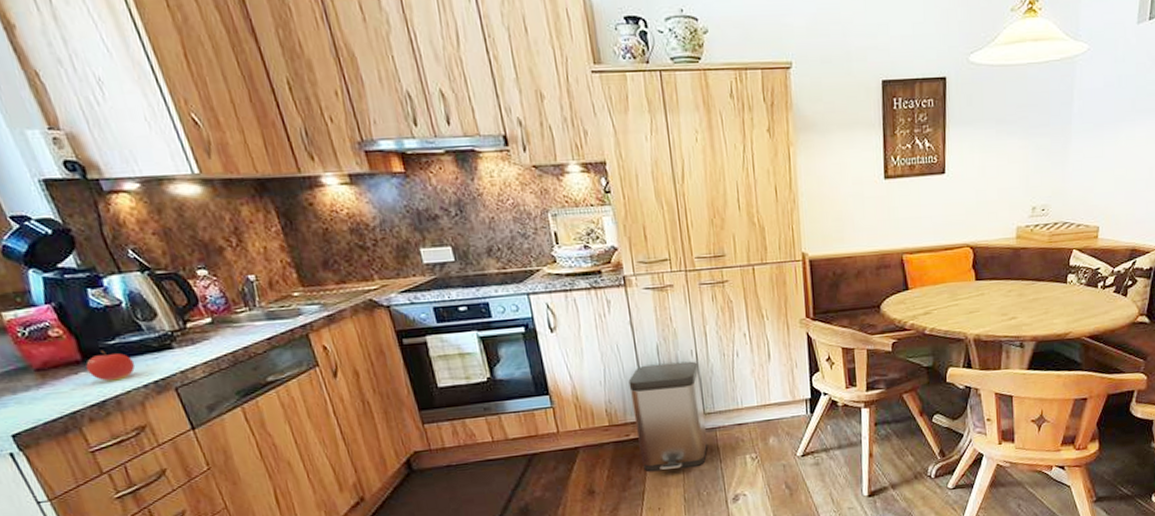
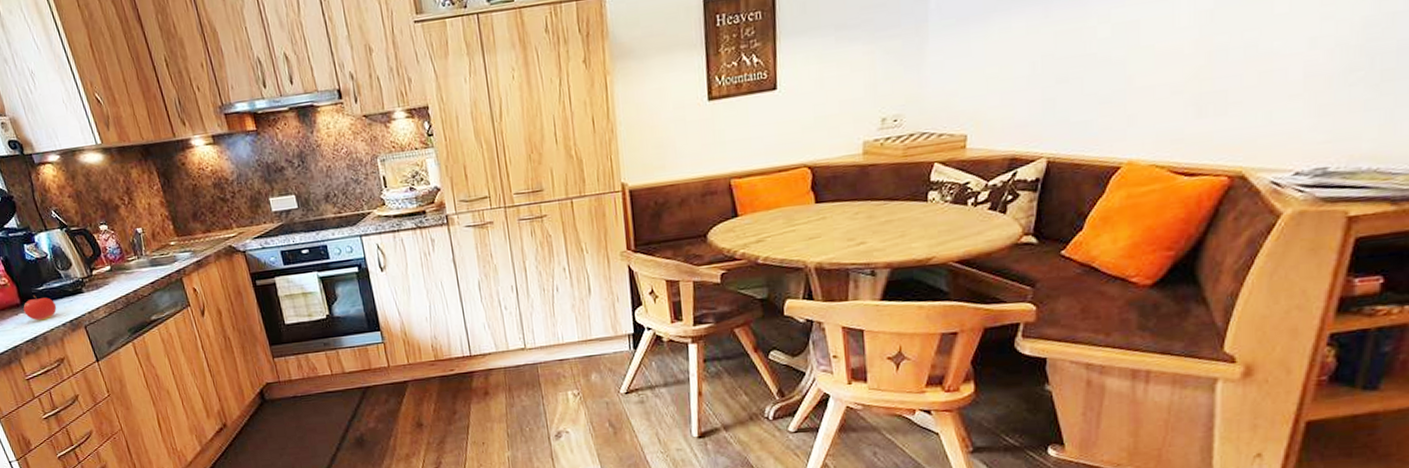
pedal bin: present [628,361,708,471] -> none [452,296,530,406]

